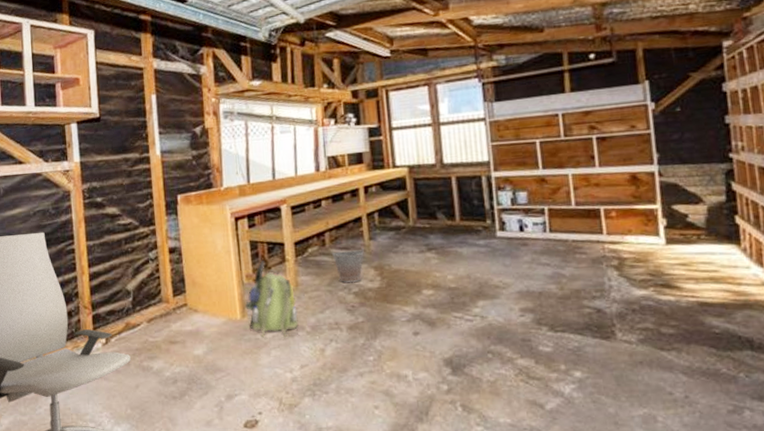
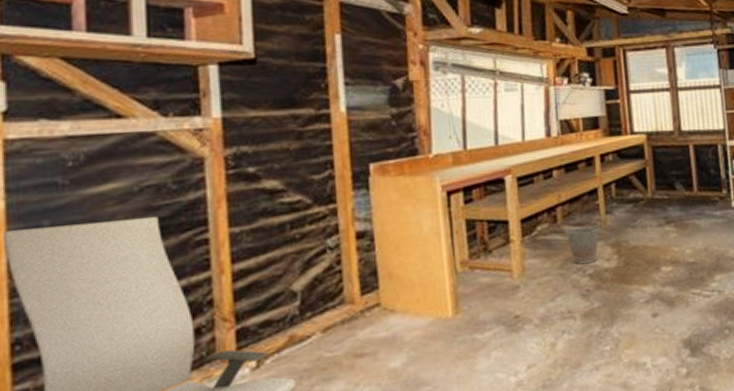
backpack: present [244,259,299,338] -> none [458,241,525,338]

